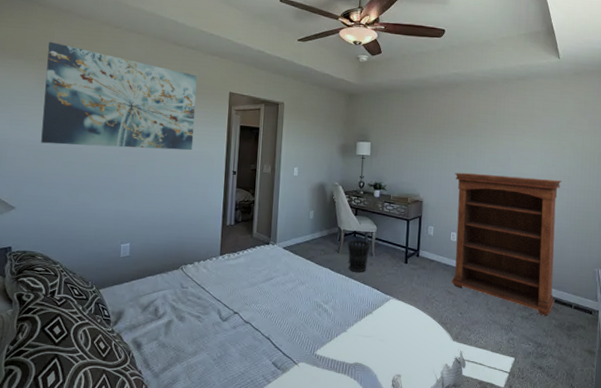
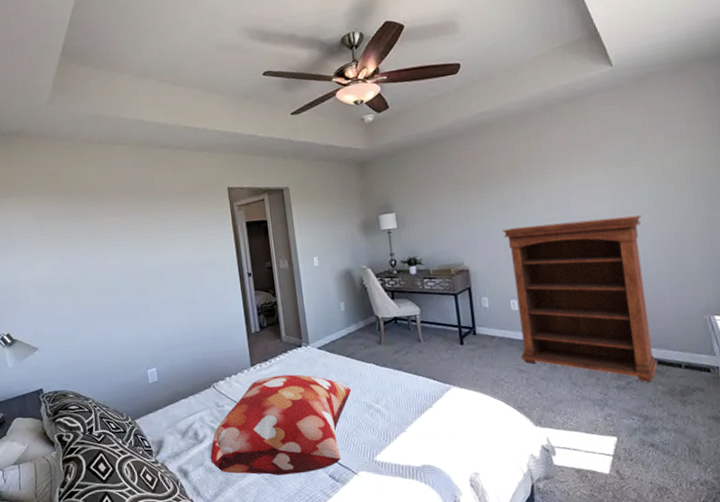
wall art: present [41,42,197,151] -> none [36,172,201,279]
decorative pillow: none [165,266,306,358] -> present [210,374,352,476]
wastebasket: present [347,240,371,273] -> none [389,326,417,364]

